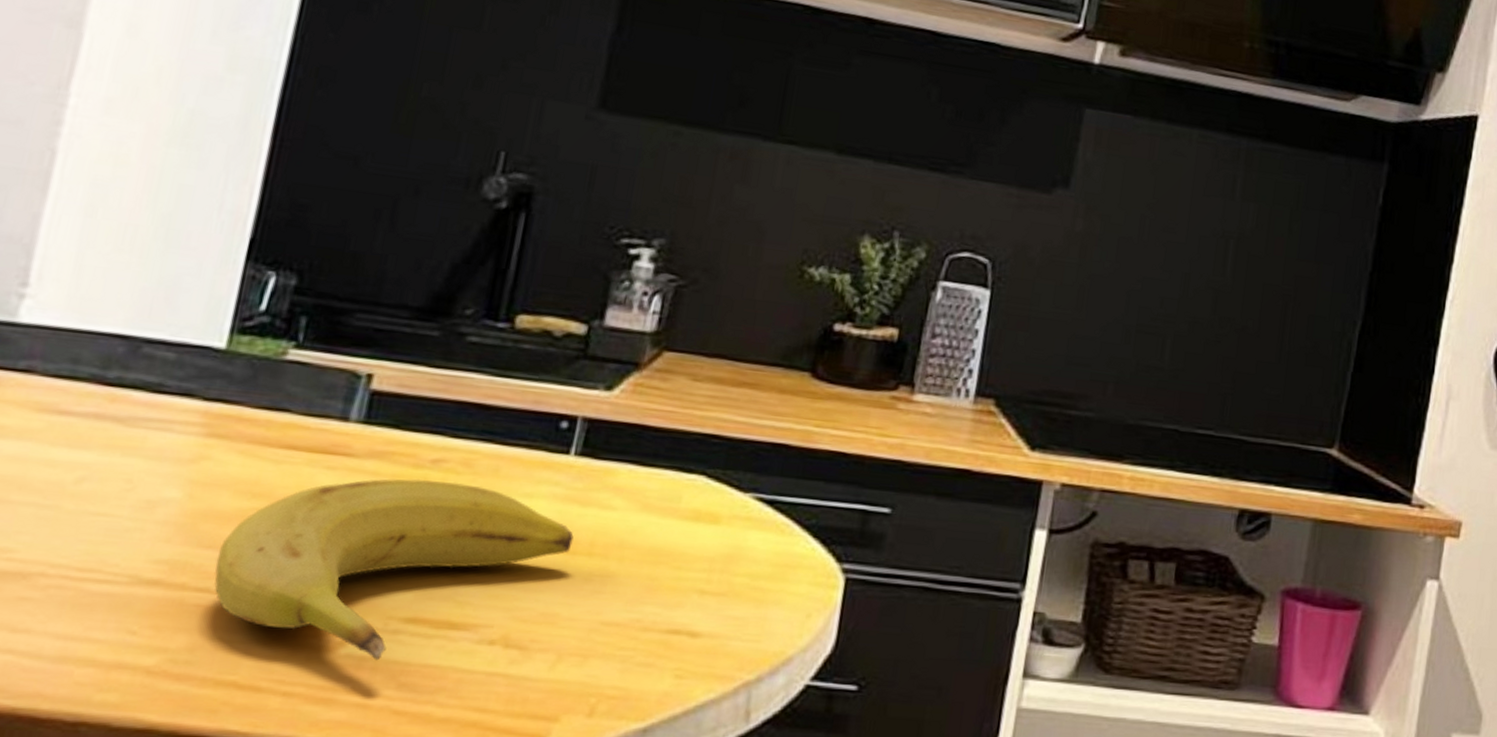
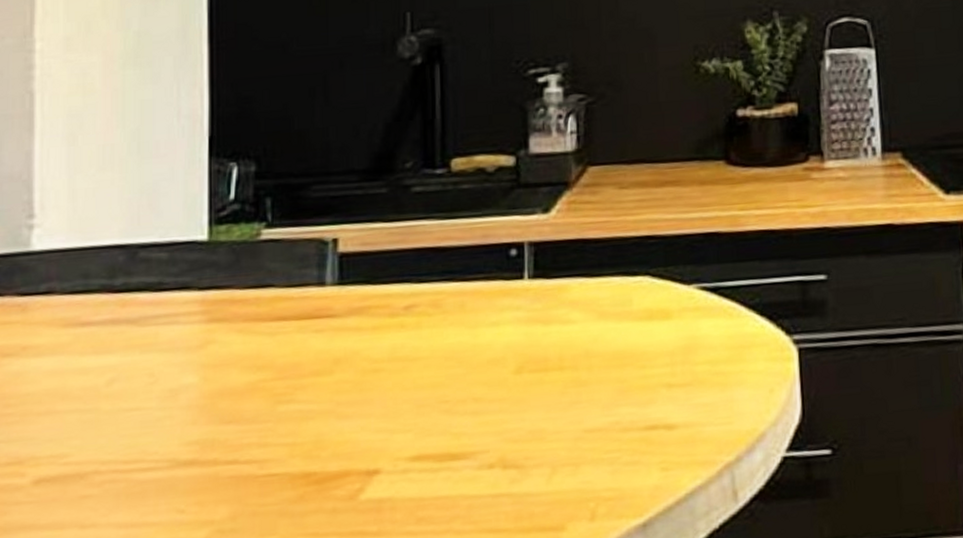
fruit: present [214,478,574,661] -> none [238,323,543,501]

